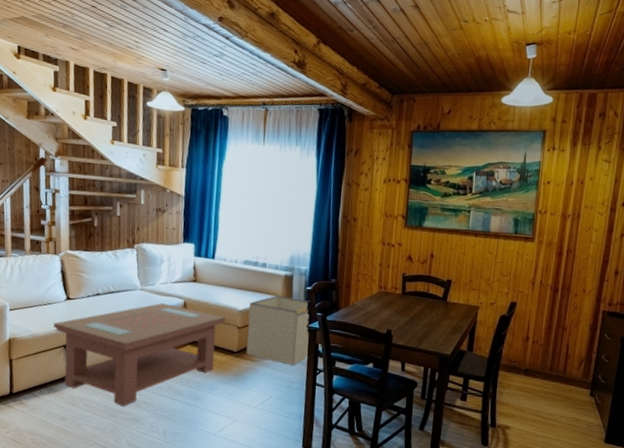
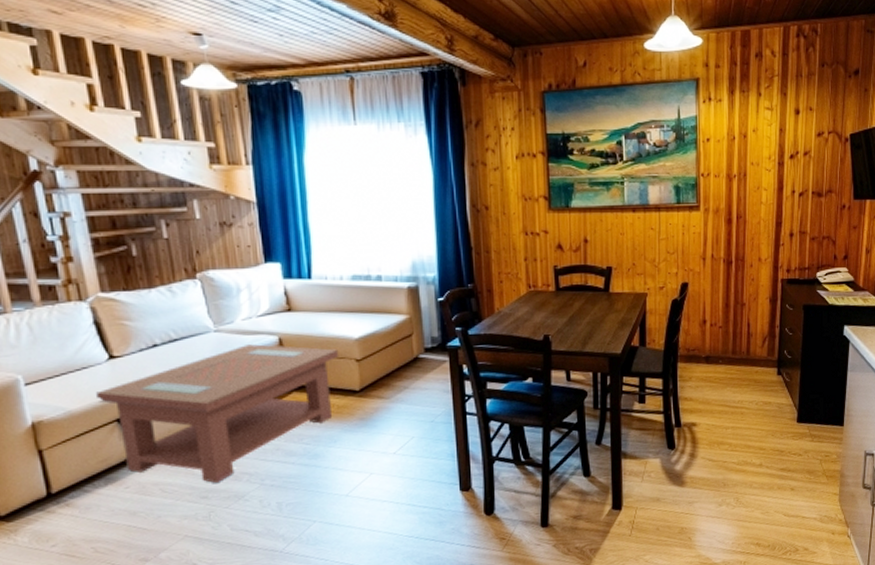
storage bin: present [246,295,310,365] -> none [367,313,452,396]

